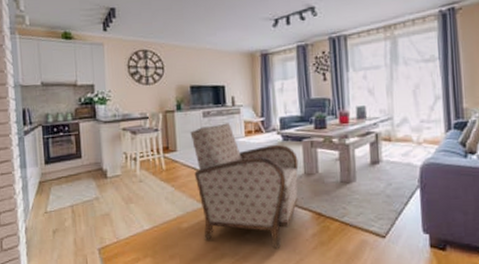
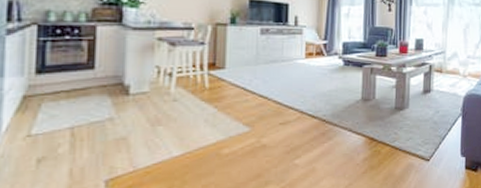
armchair: present [190,123,299,248] -> none [243,42,357,174]

